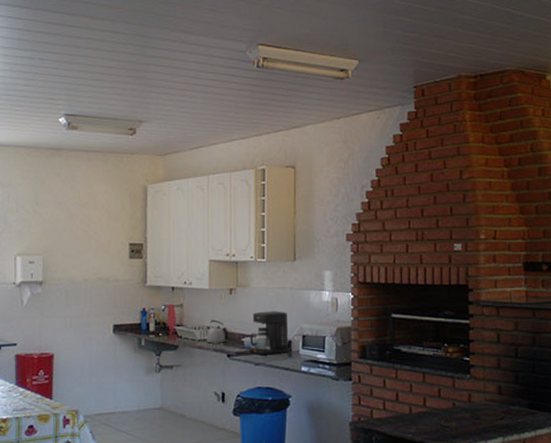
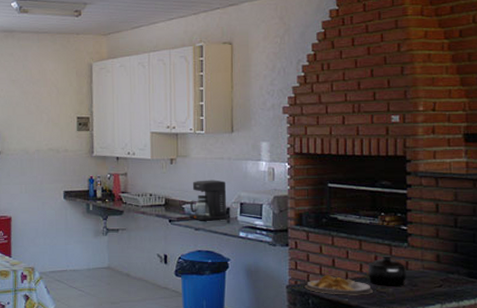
kettle: present [203,319,229,345] -> none [146,187,170,210]
platter: none [368,409,436,431] -> present [304,274,373,295]
saucepan: none [431,387,469,420] -> present [368,255,406,286]

